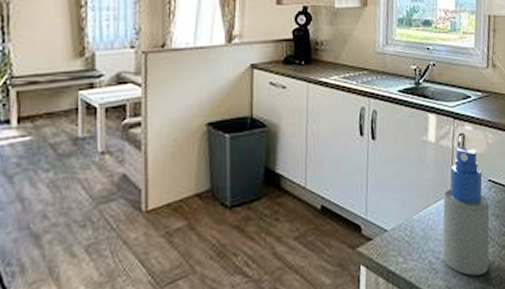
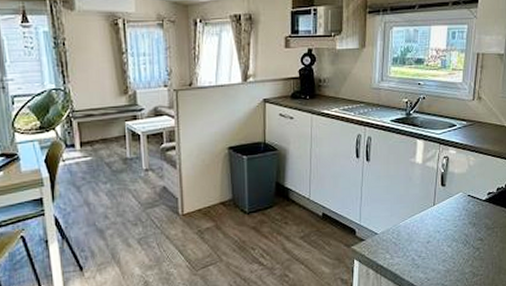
spray bottle: present [442,147,490,276] -> none [424,168,467,271]

